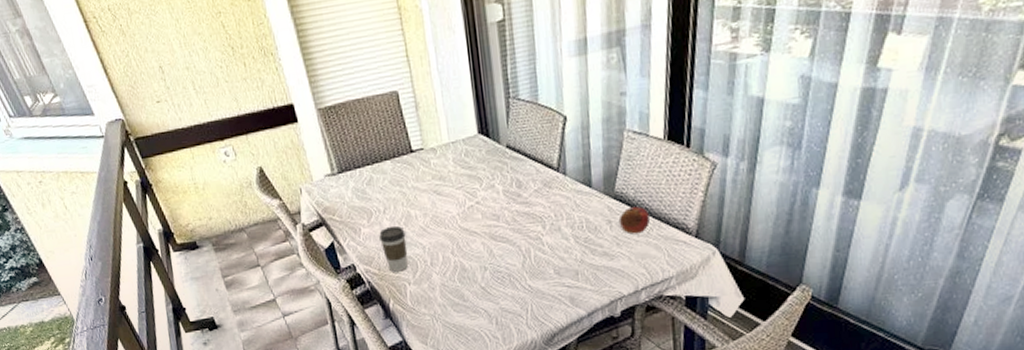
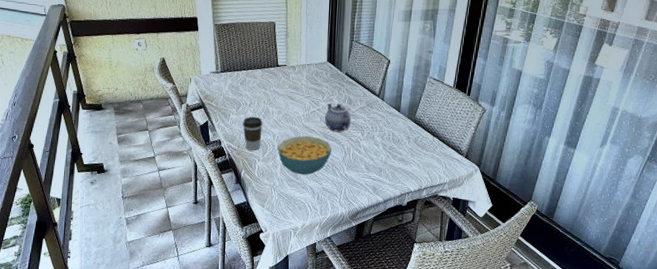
cereal bowl: none [431,240,506,295] -> present [277,136,332,175]
teapot: none [487,189,525,230] -> present [324,103,352,132]
fruit: present [618,206,651,234] -> none [415,129,437,149]

